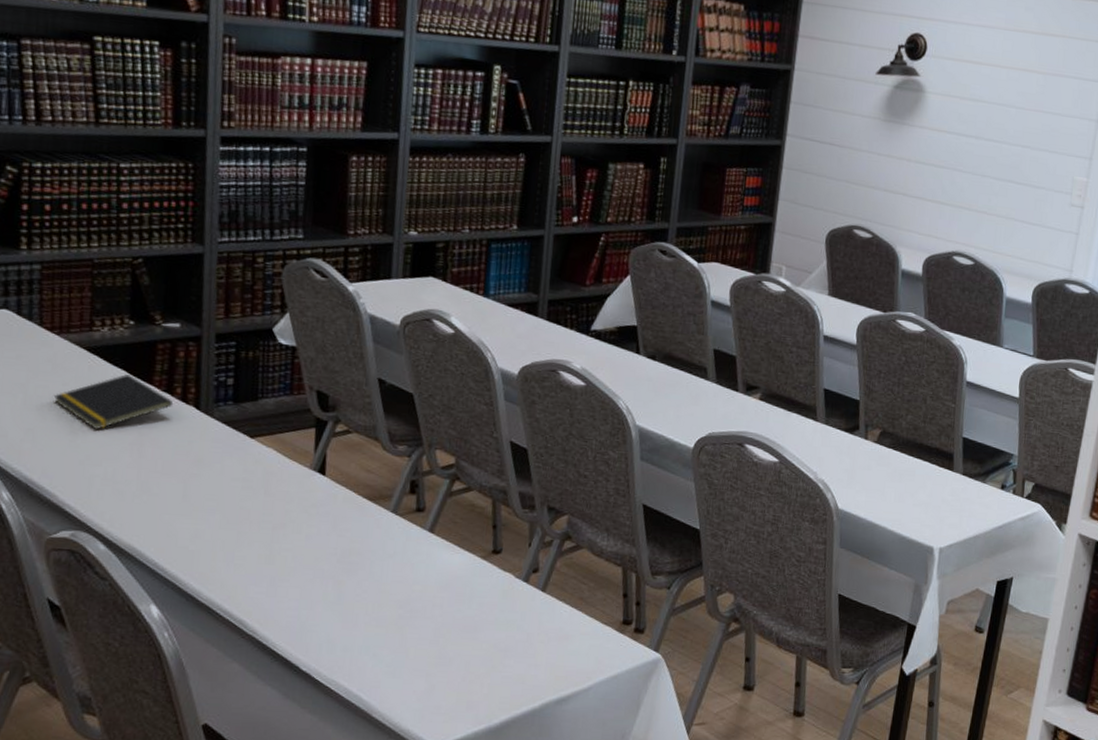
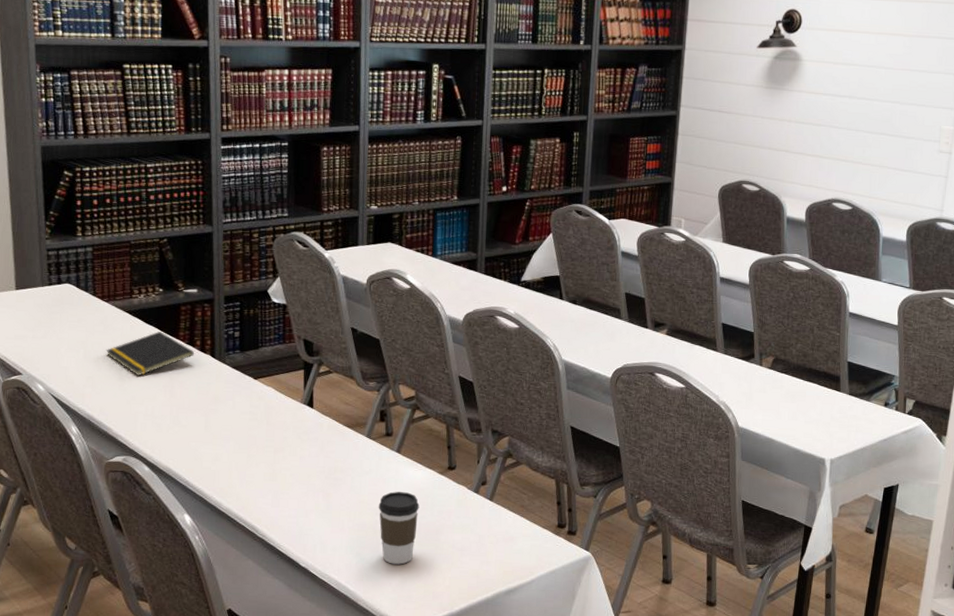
coffee cup: none [403,579,455,668] -> present [378,492,420,565]

